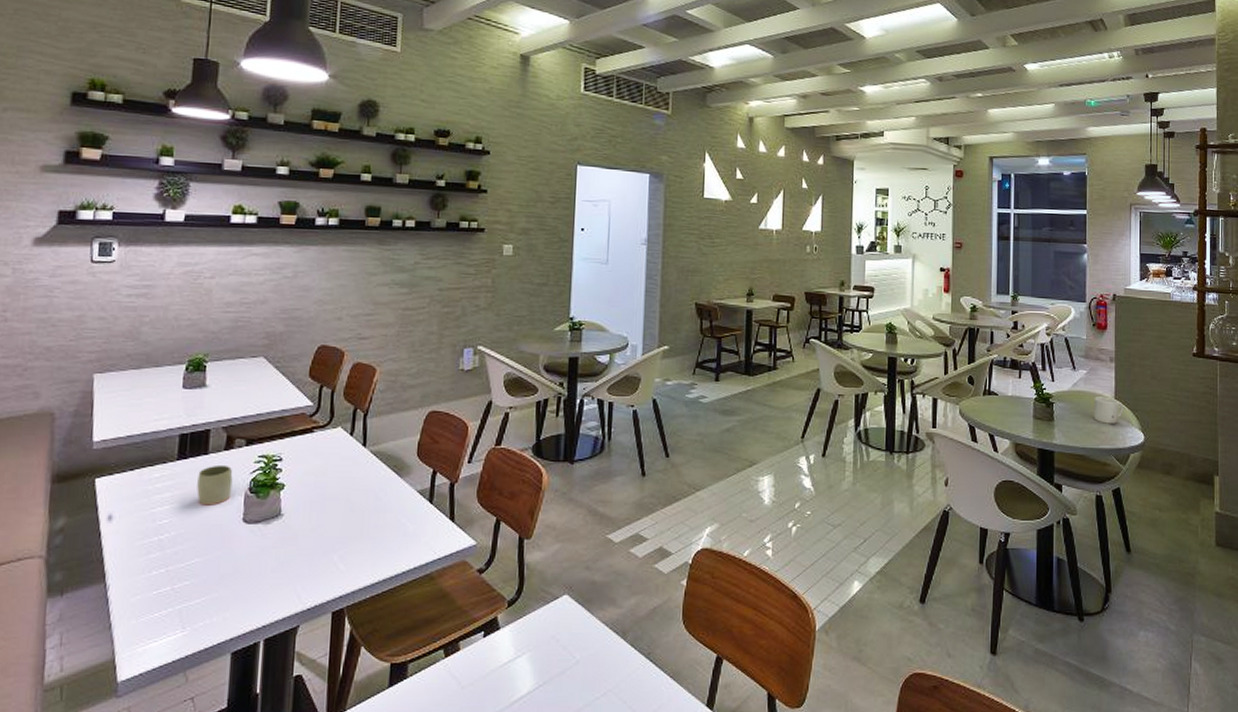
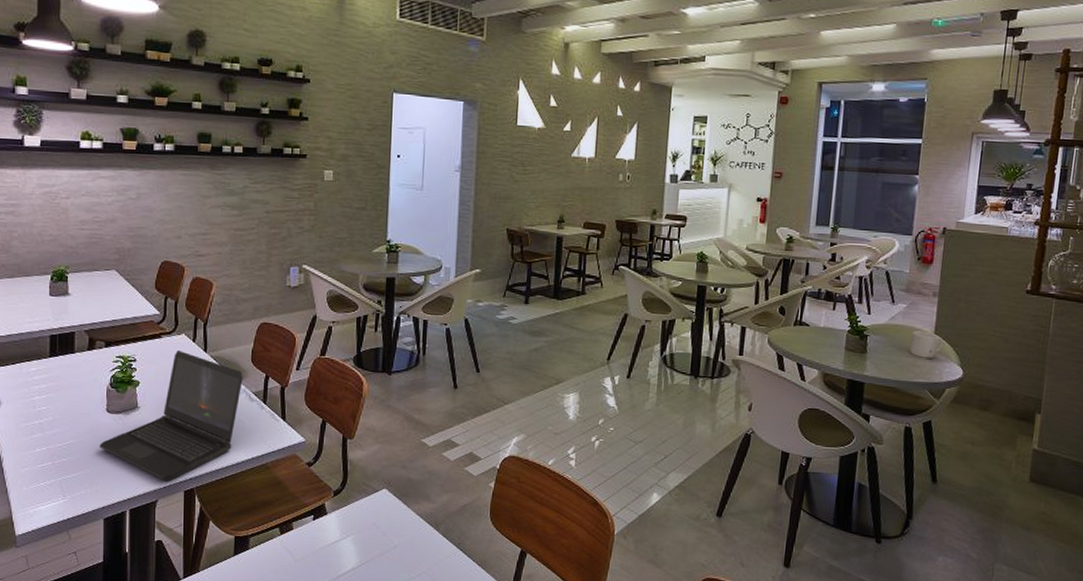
mug: present [196,464,233,506] -> none [67,362,96,397]
laptop computer: none [231,446,407,602] -> present [99,351,243,482]

